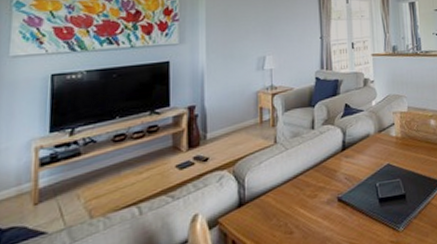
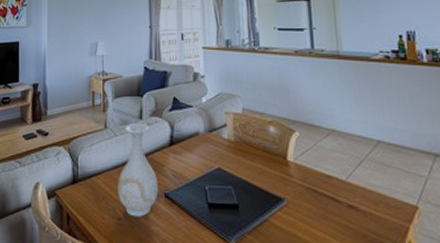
vase: none [289,132,332,228] -> present [118,122,159,217]

